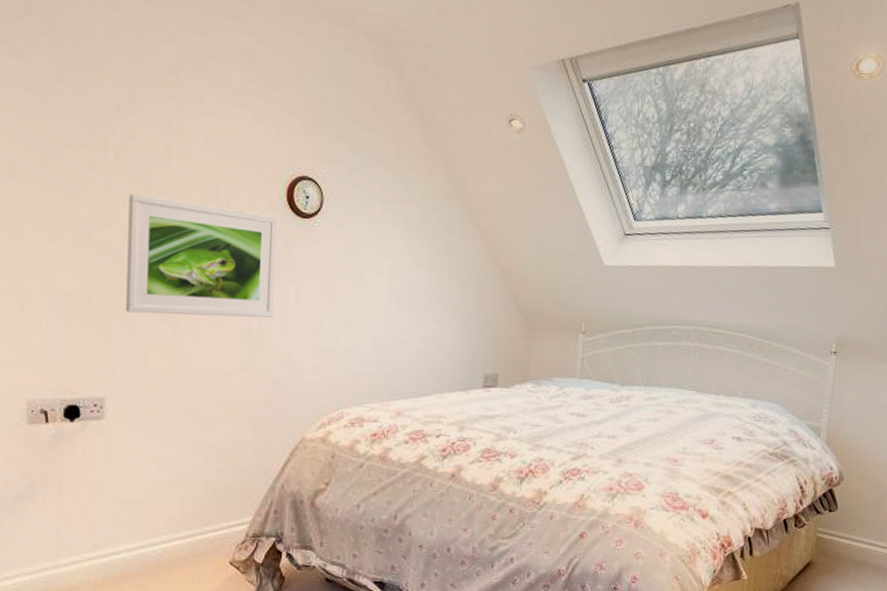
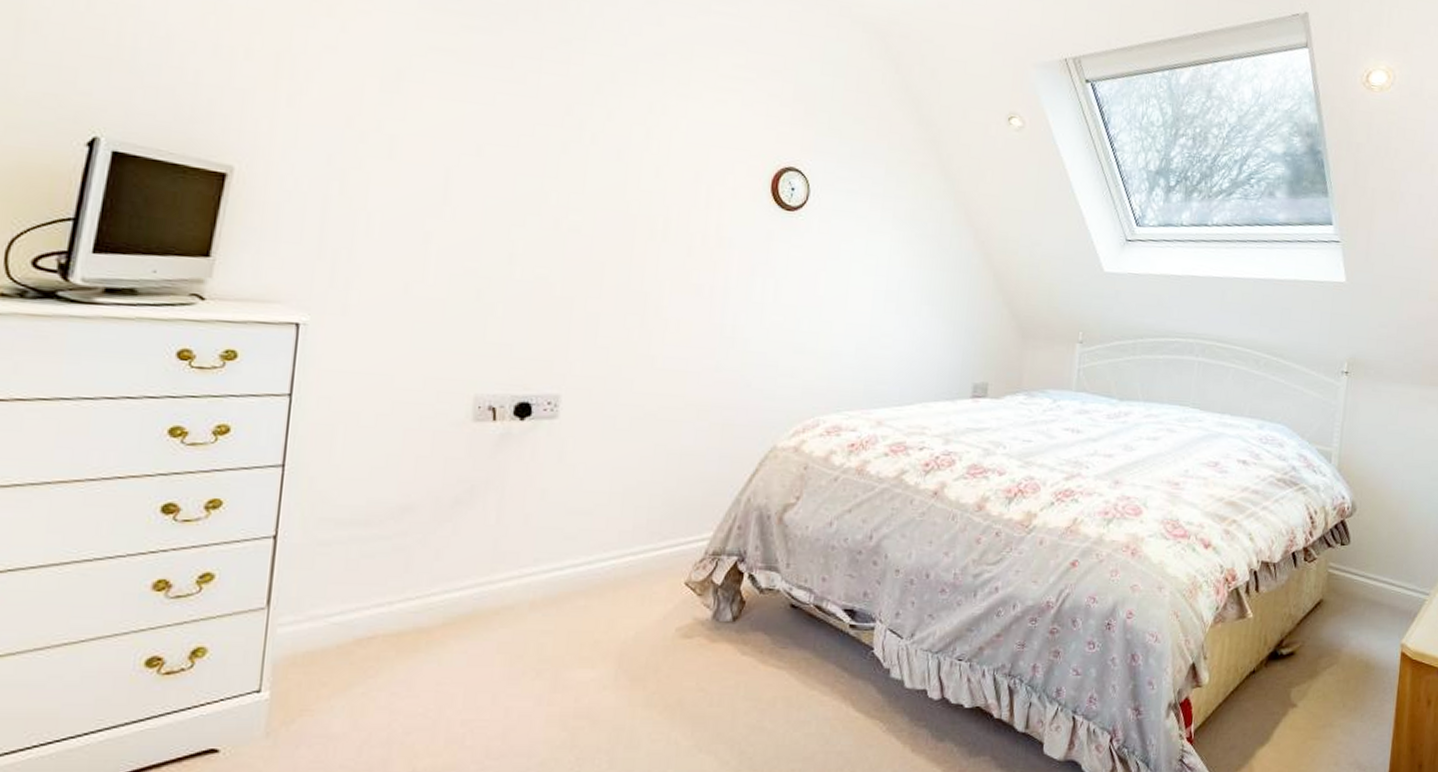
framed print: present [125,194,277,318] -> none [589,179,759,315]

